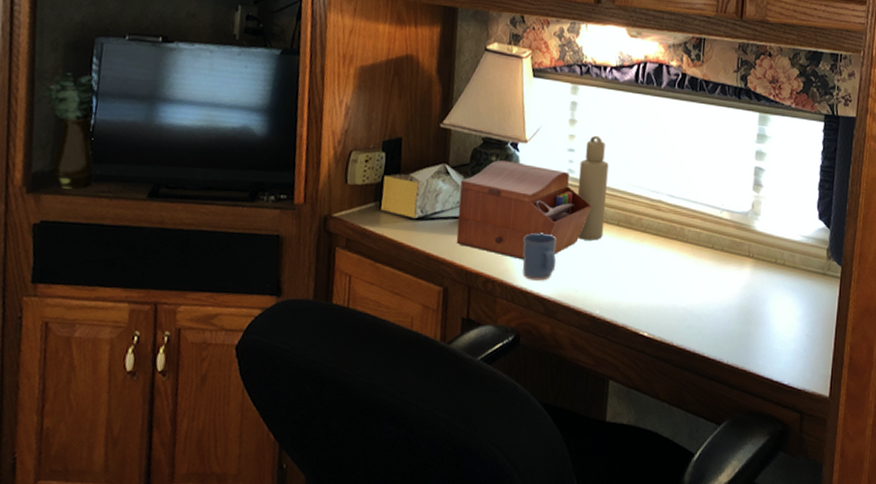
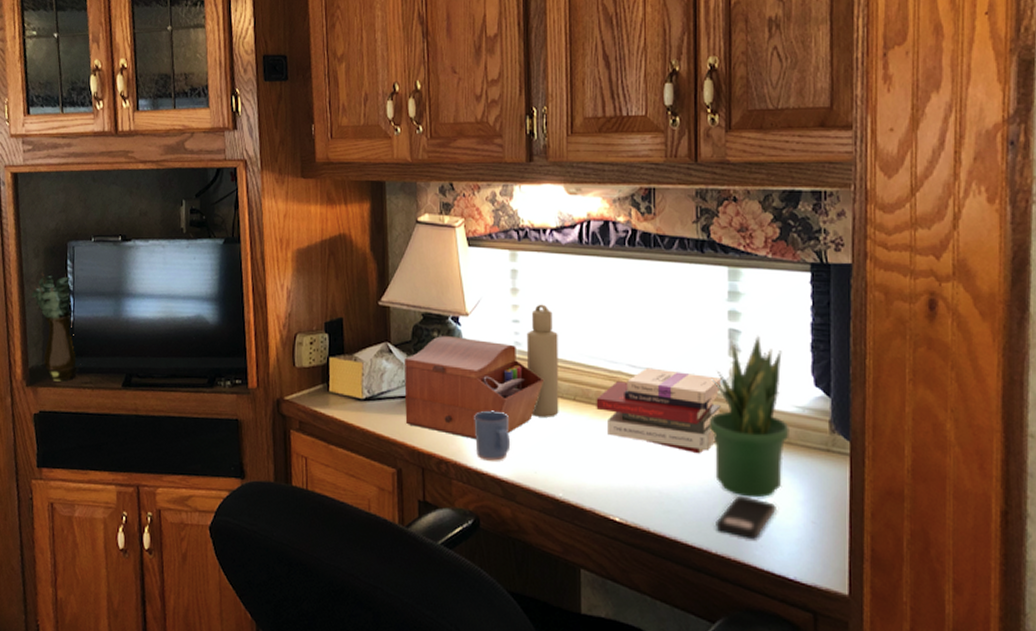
books: none [636,198,746,276] -> present [596,368,722,454]
phone: none [729,312,780,350] -> present [716,495,776,539]
planter: none [731,173,796,314] -> present [709,335,789,497]

